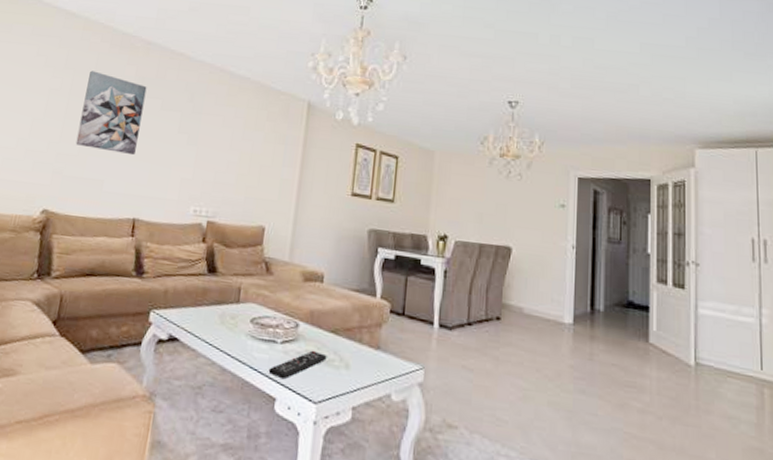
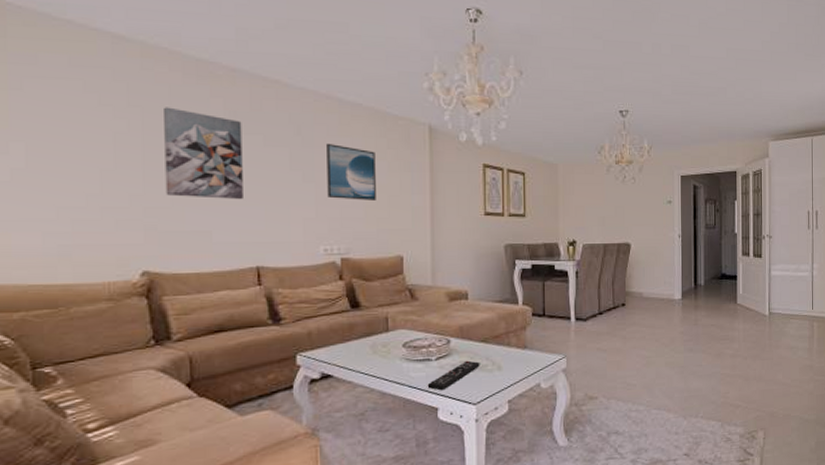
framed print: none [205,111,255,169] -> present [327,143,376,200]

